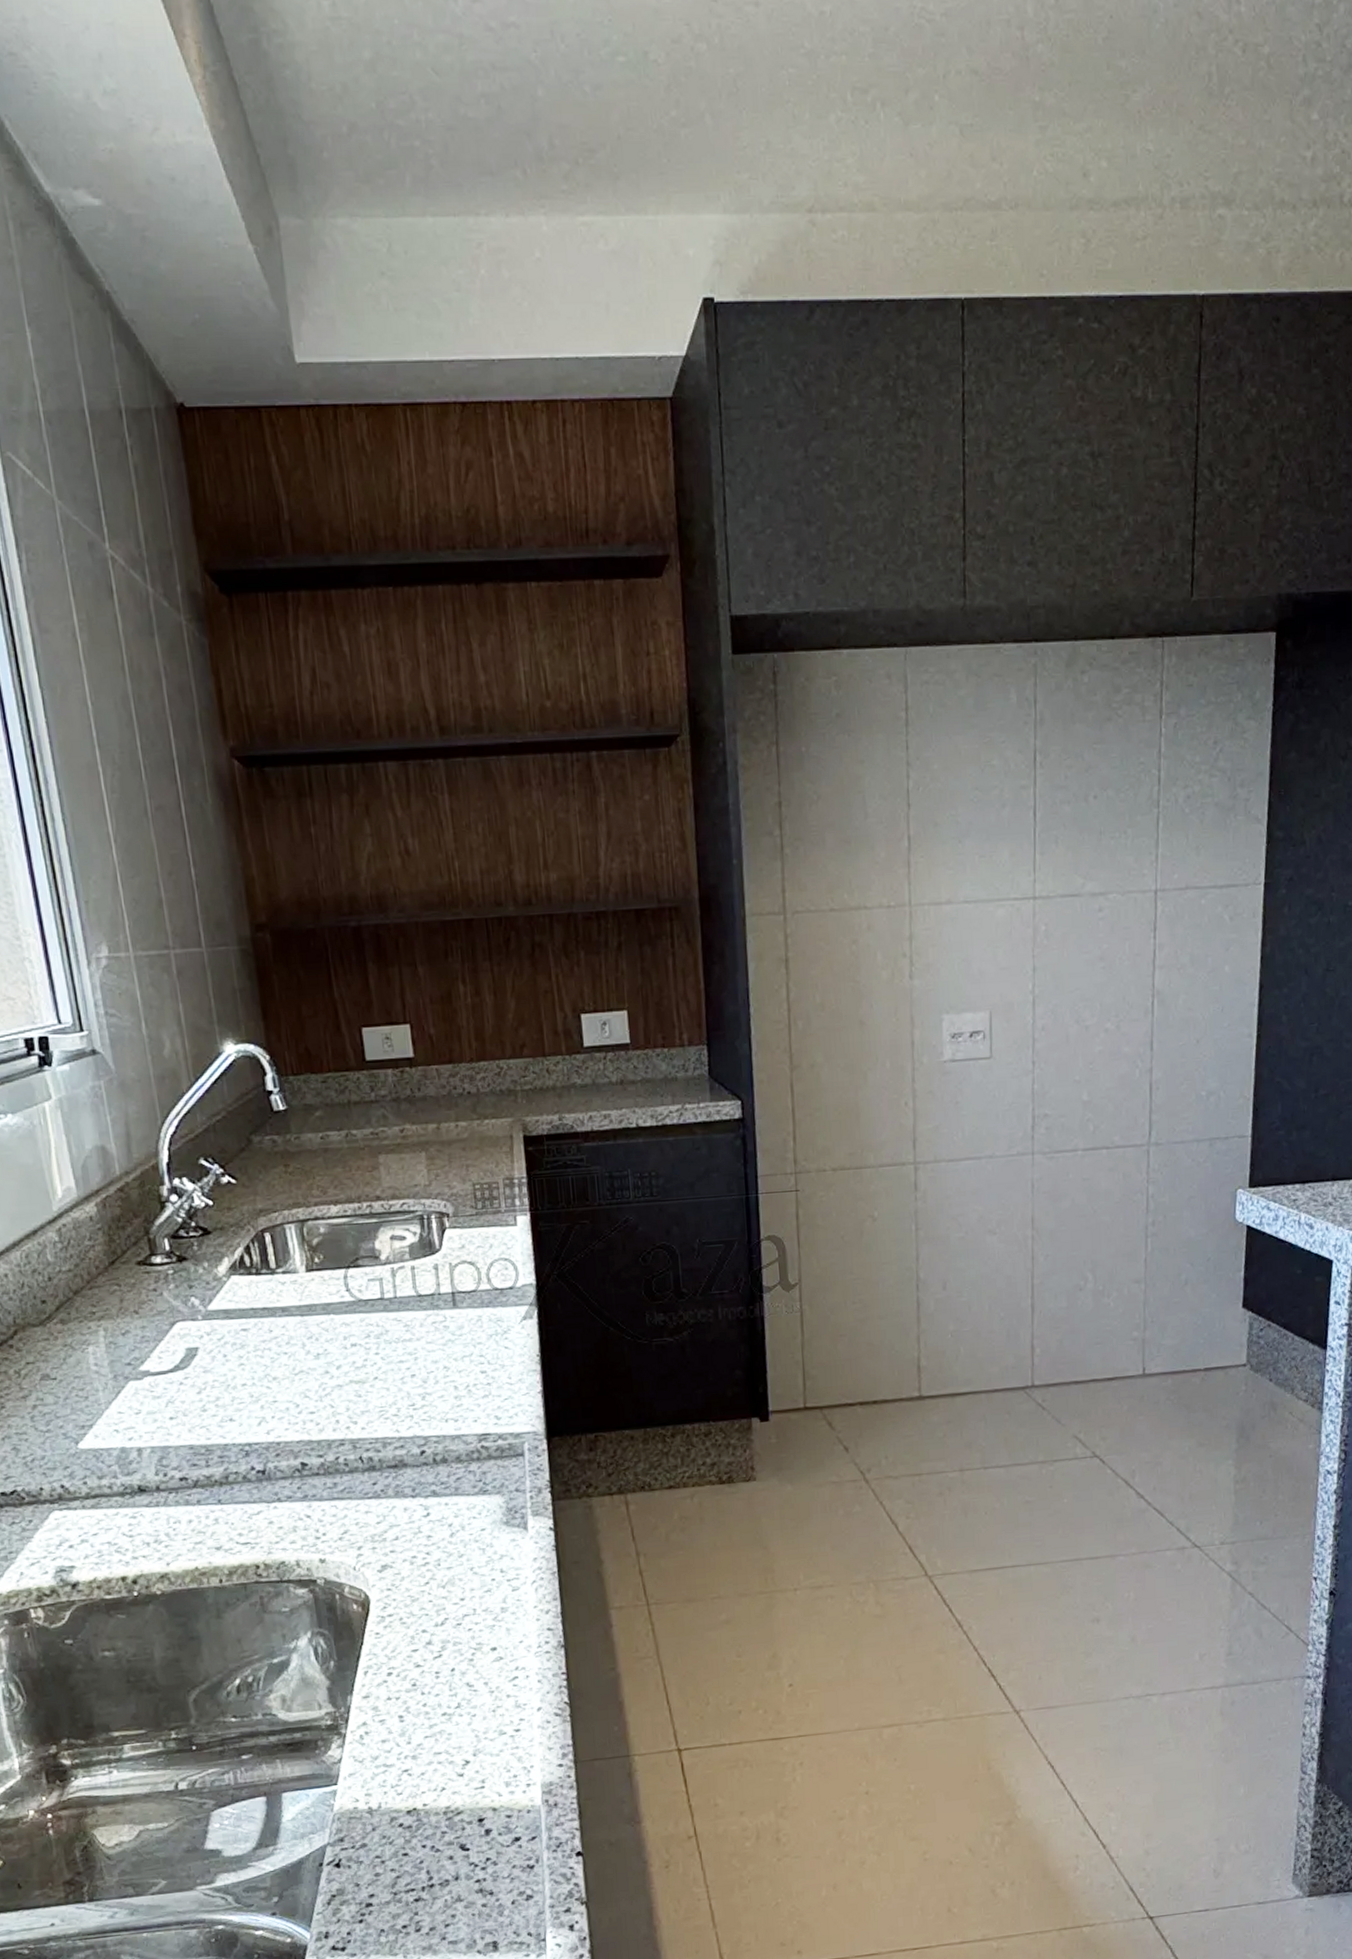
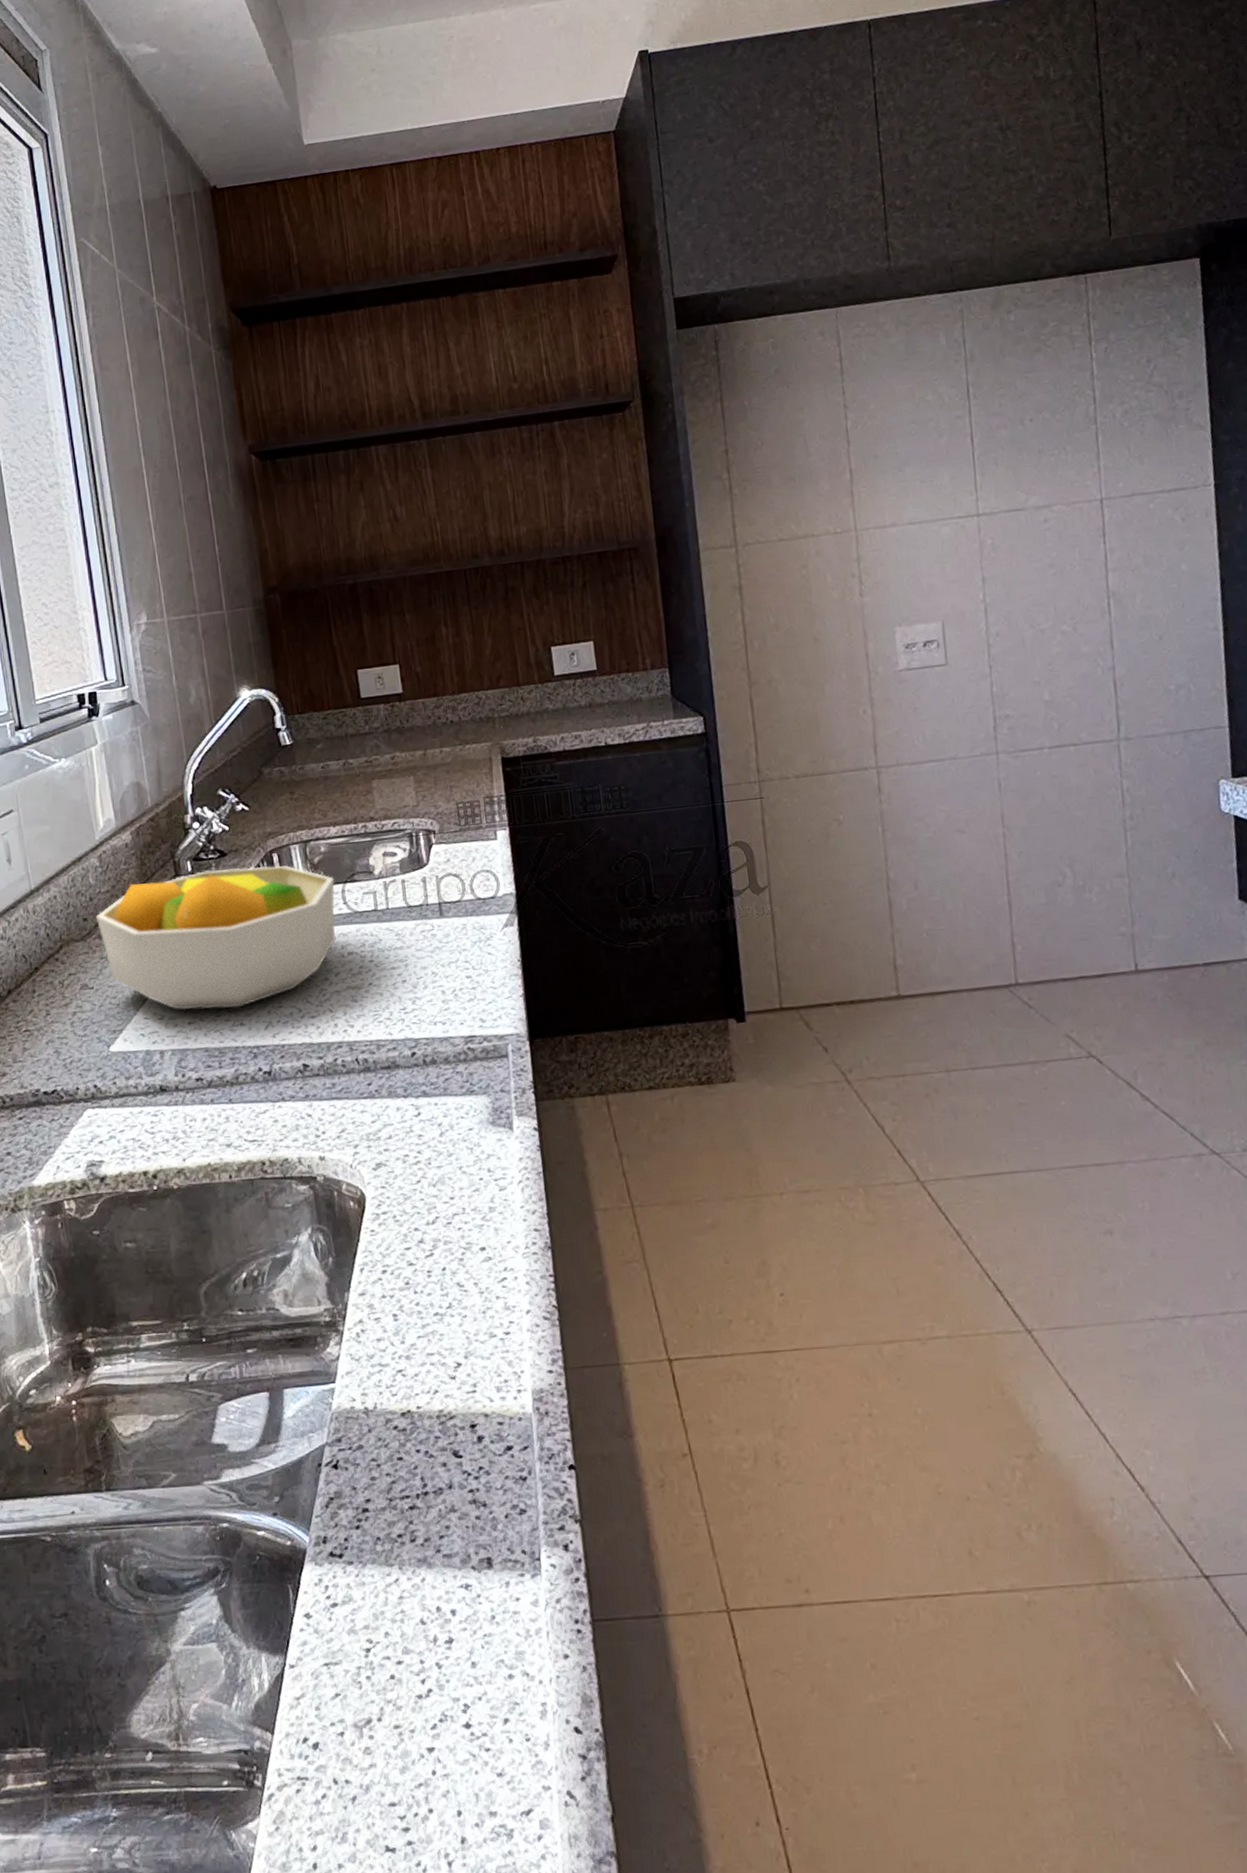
fruit bowl: none [56,1247,338,1405] -> present [95,865,336,1011]

